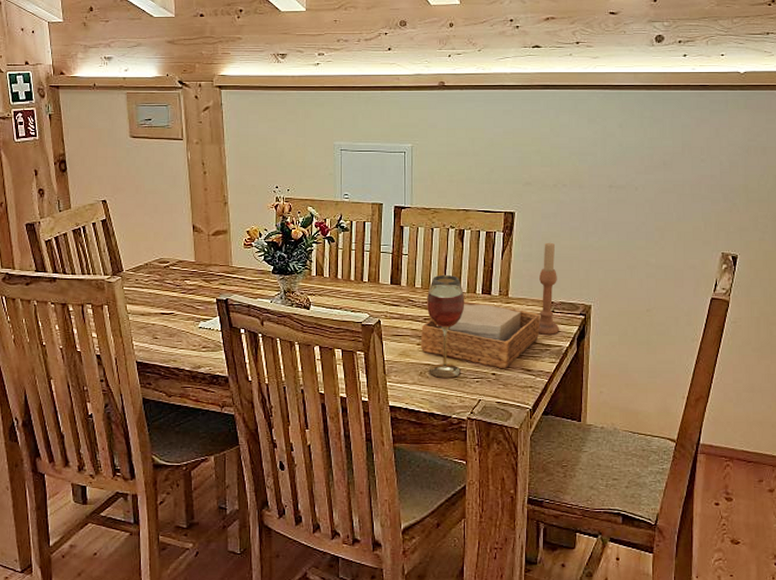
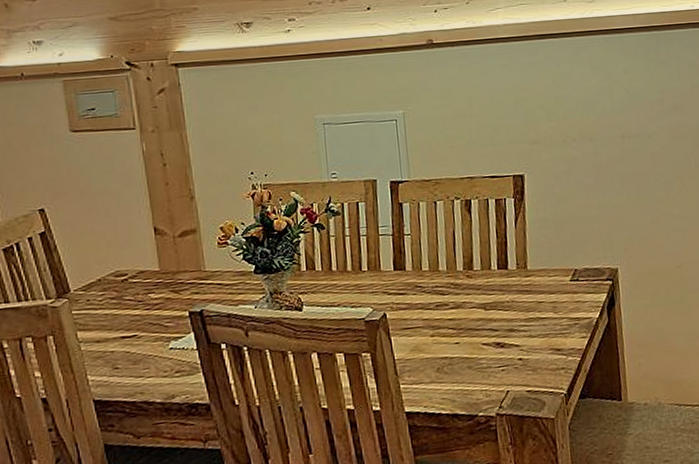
napkin holder: present [420,301,540,369] -> none [433,279,566,353]
wineglass: present [426,274,465,378] -> none [436,252,483,372]
candlestick: present [538,242,559,335] -> none [558,203,586,308]

